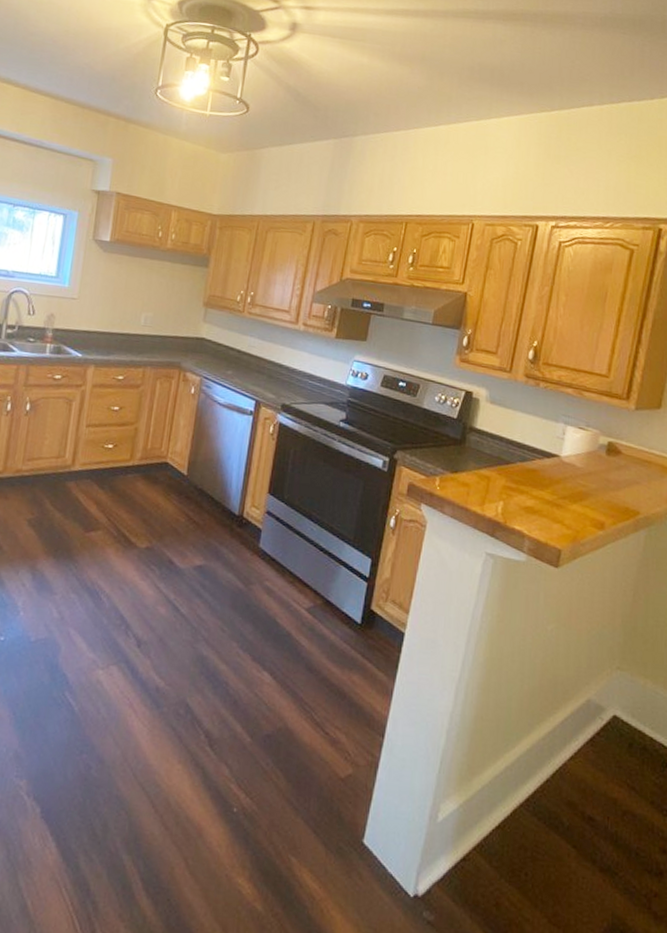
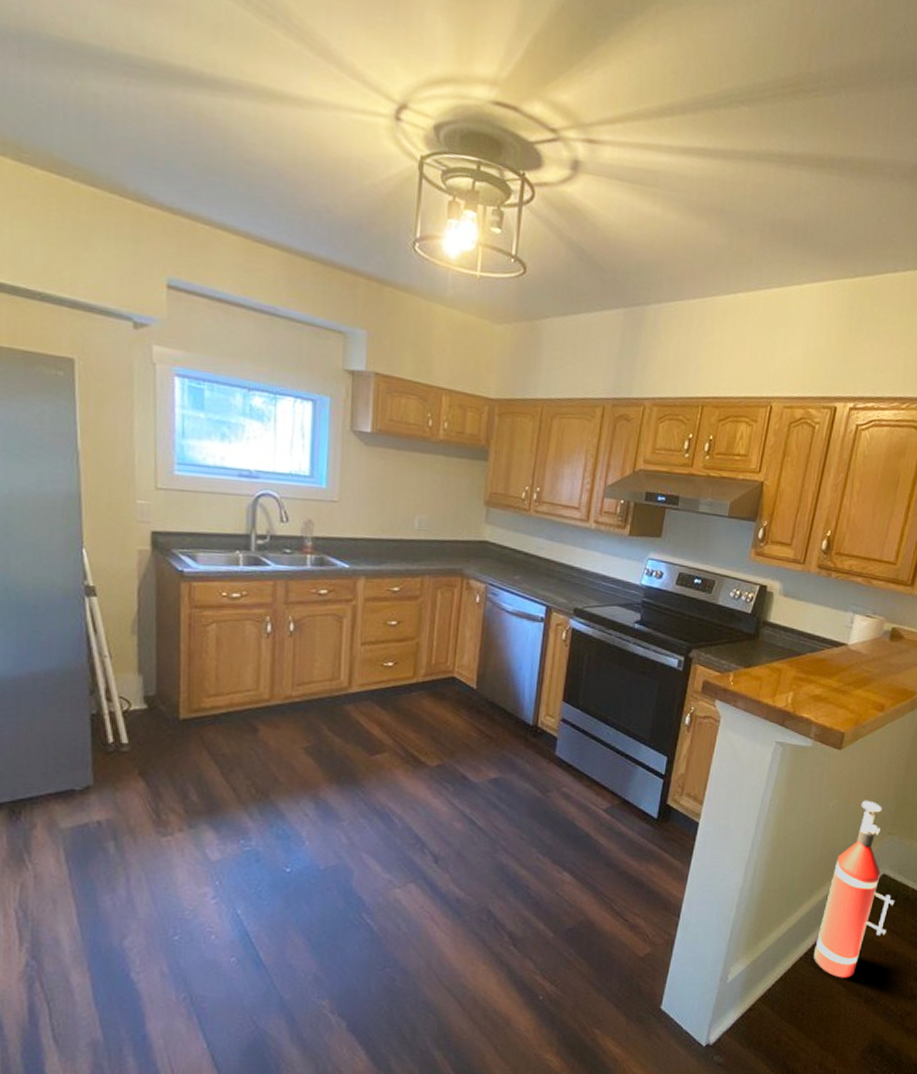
fire extinguisher: none [537,626,630,837] -> present [814,800,895,978]

